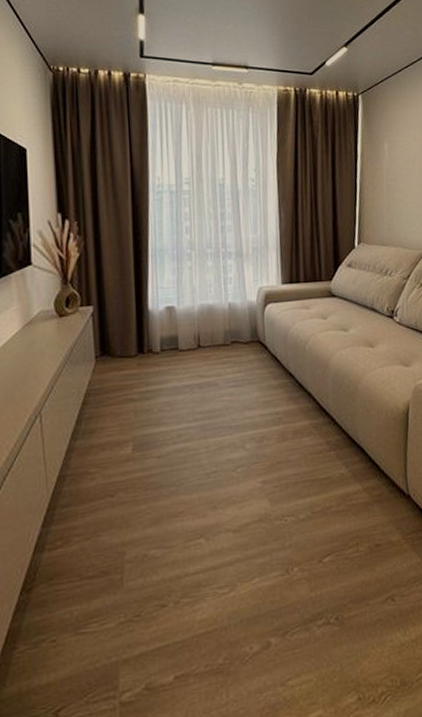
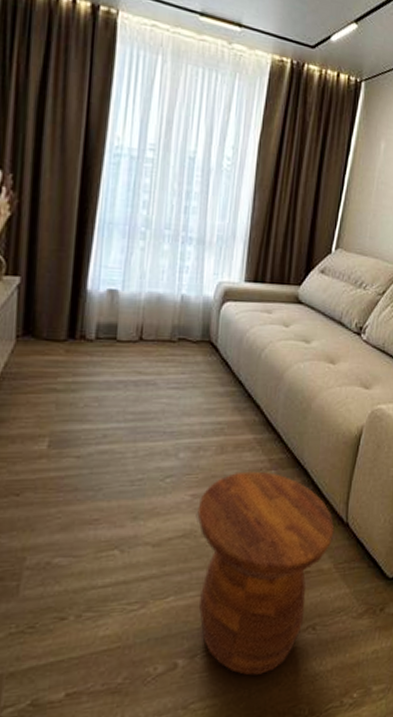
side table: none [269,453,398,650] -> present [197,471,335,676]

